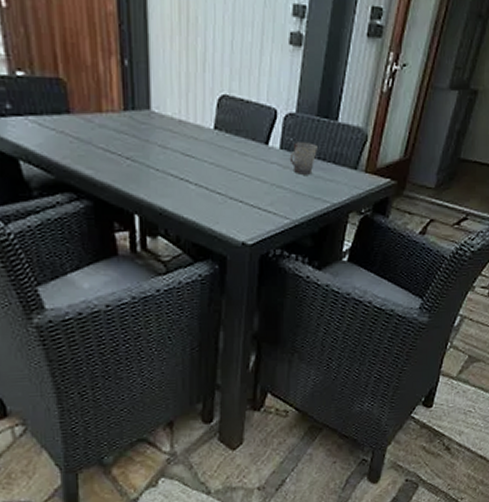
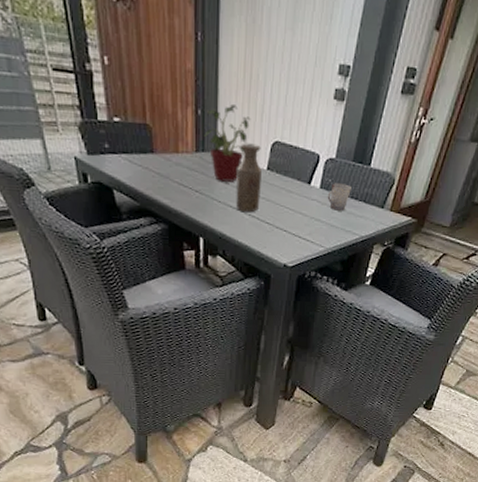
potted plant: none [133,53,191,146] -> present [204,104,251,182]
bottle: none [177,98,208,182] -> present [236,143,262,213]

